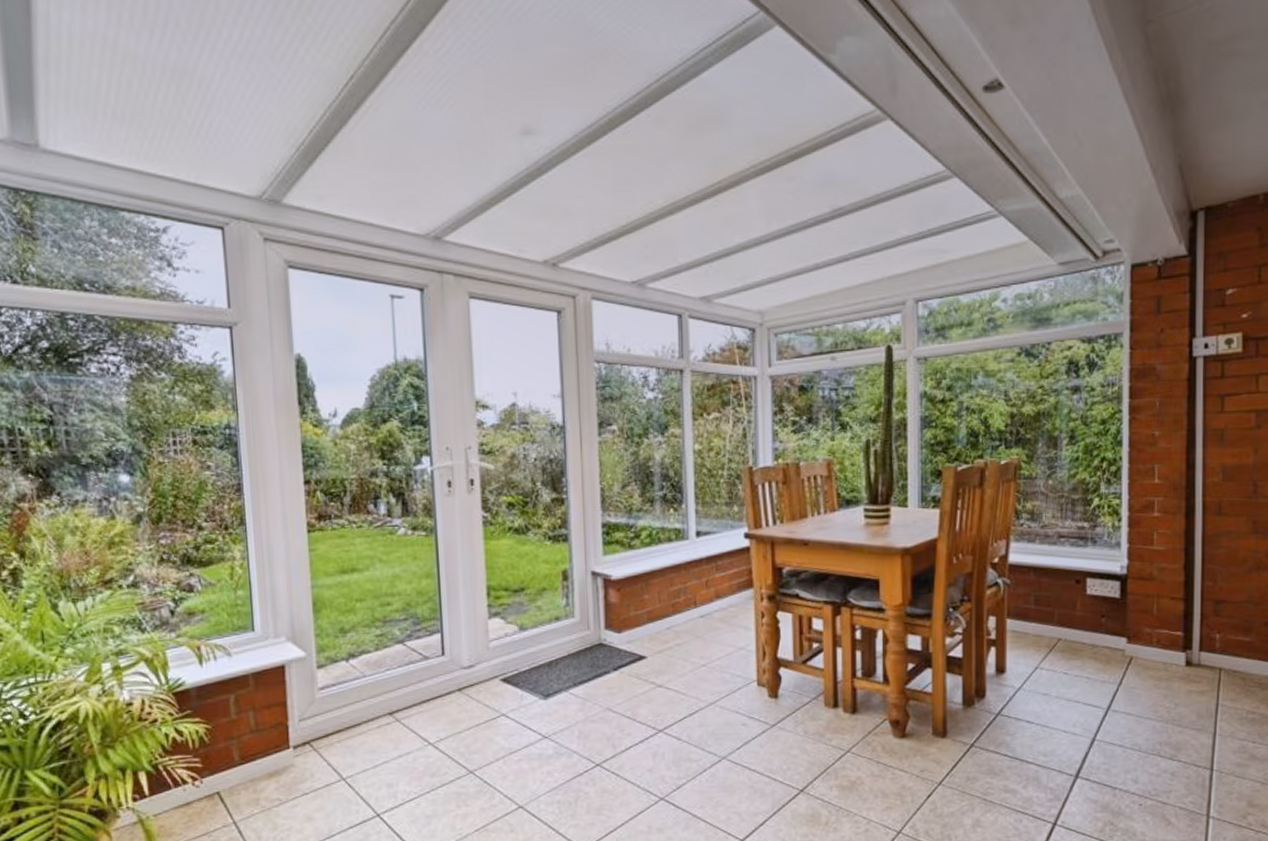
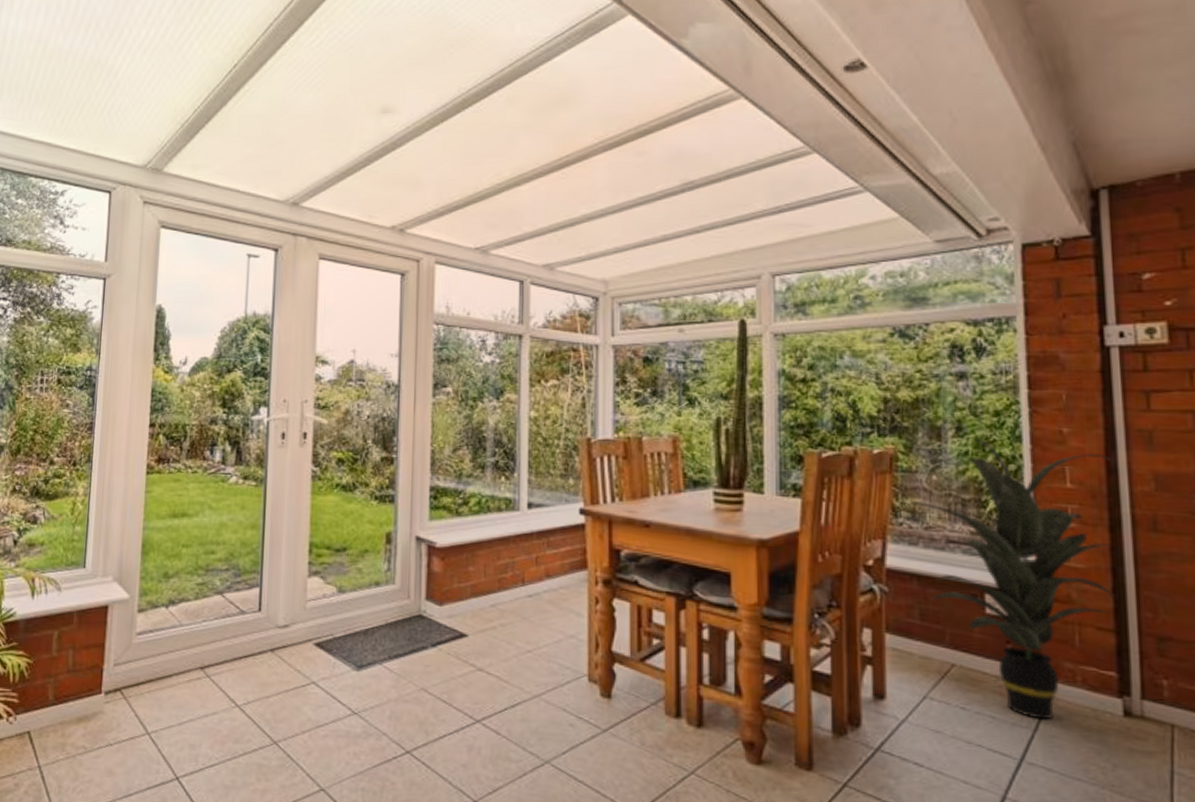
indoor plant: none [1024,444,1195,676] -> present [903,437,1117,720]

